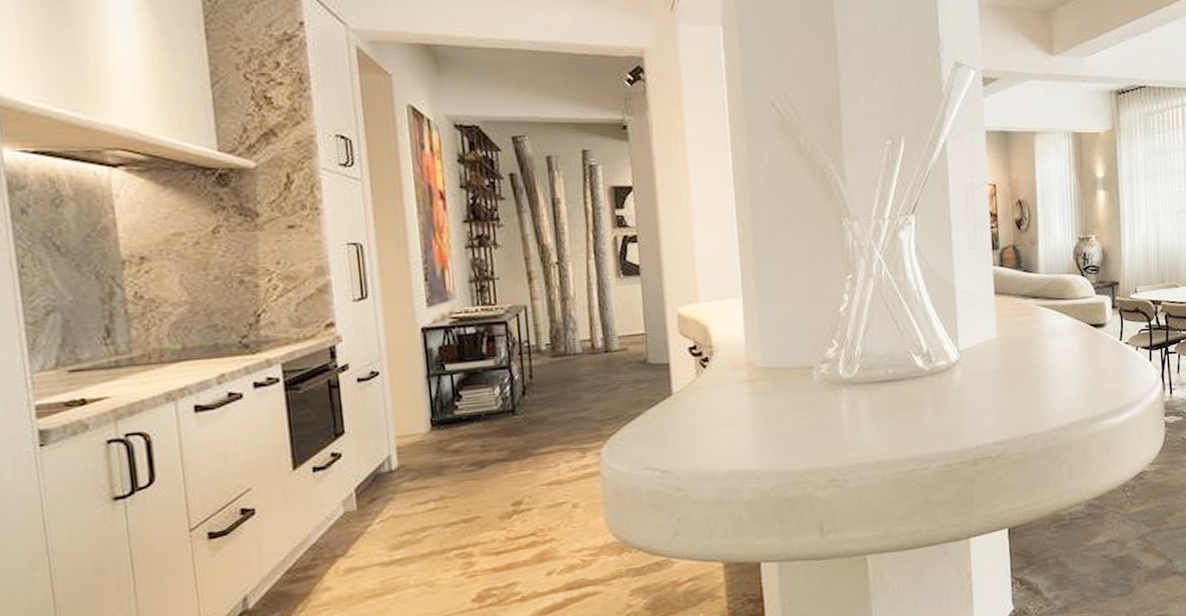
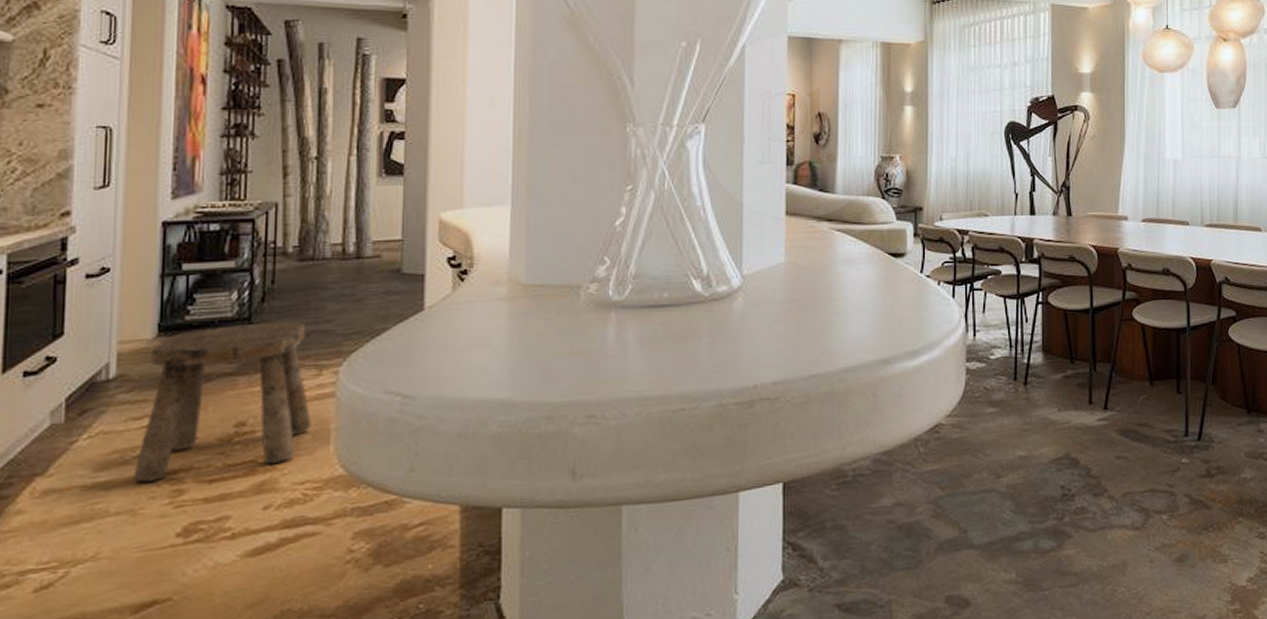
stool: none [426,410,581,558] -> present [133,321,311,482]

